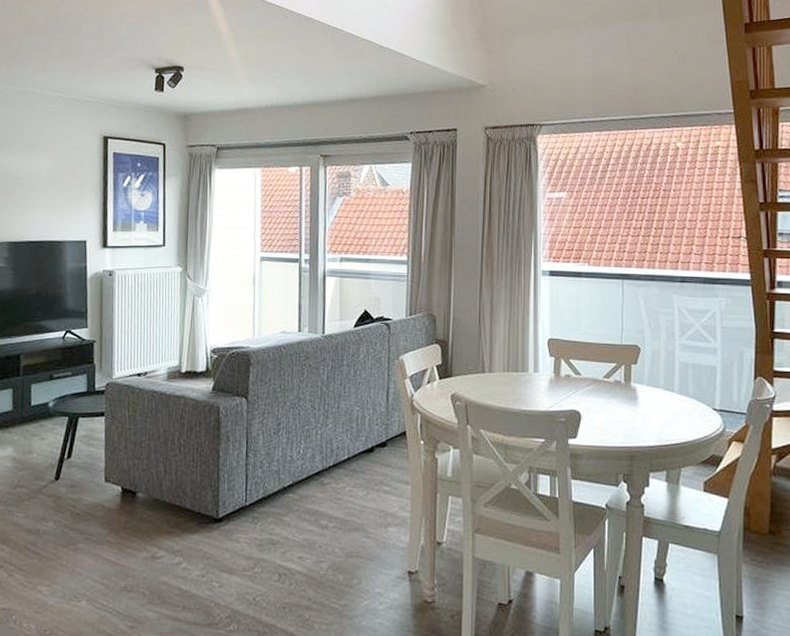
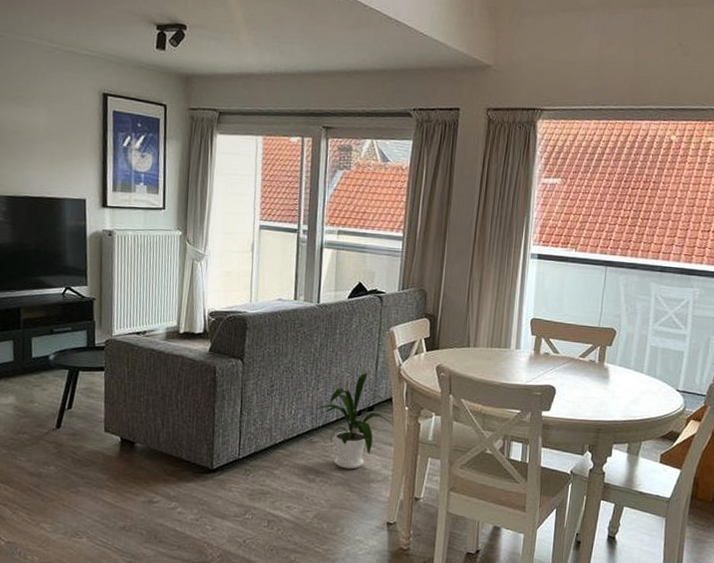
house plant: none [327,405,410,513] -> present [317,372,394,469]

